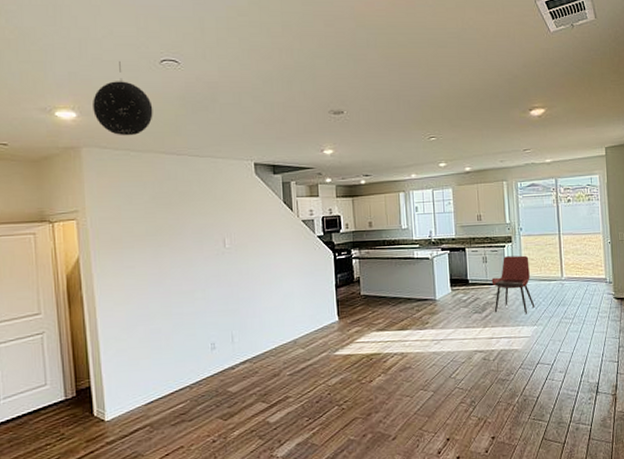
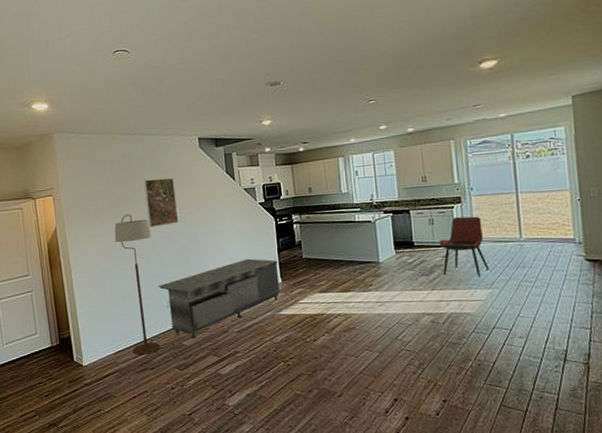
pendant light: present [93,62,153,136] -> none [60,56,110,122]
floor lamp: none [151,244,202,406] -> present [114,214,161,356]
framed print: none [190,205,229,259] -> present [144,177,179,227]
sideboard: none [201,295,337,384] -> present [158,258,281,338]

